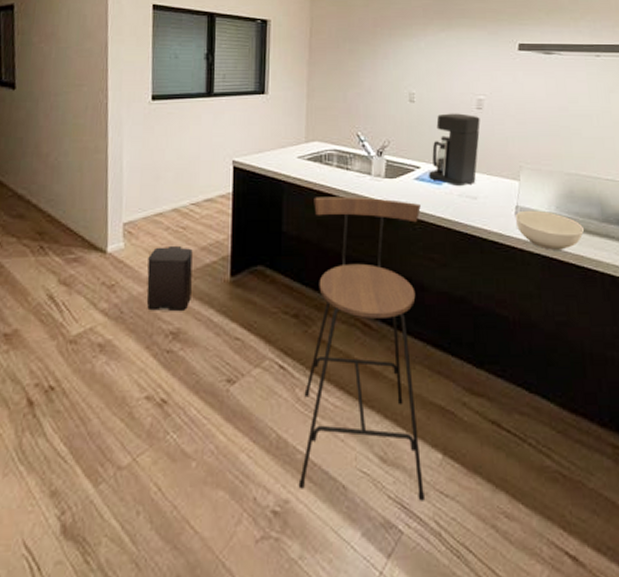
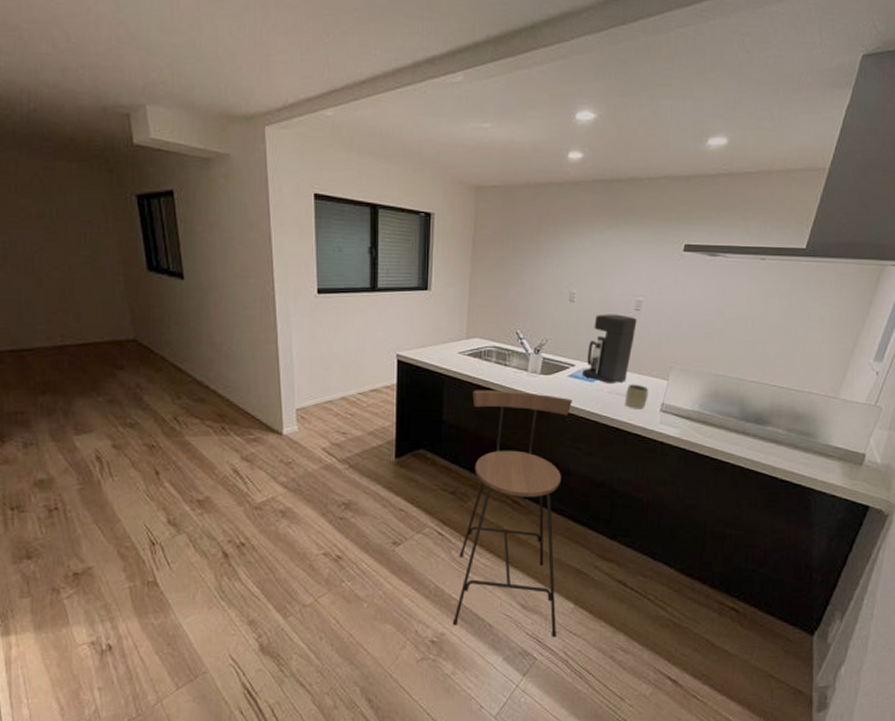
pedal bin: present [146,245,193,311] -> none [320,430,361,485]
mug: none [476,185,501,213] -> present [624,384,649,409]
bowl: present [515,210,585,250] -> none [659,407,723,444]

